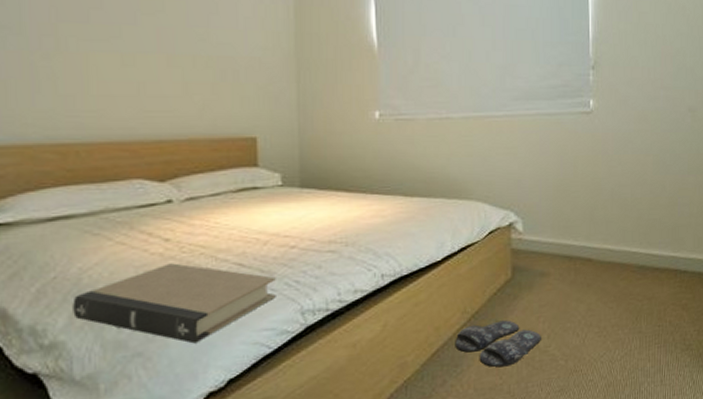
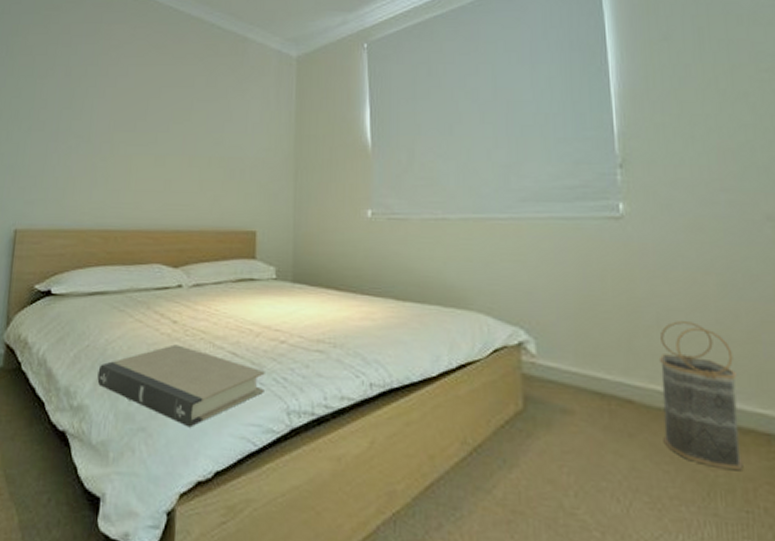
slippers: present [455,320,541,368] -> none [453,460,566,524]
basket: none [610,194,660,299] -> present [658,321,743,471]

